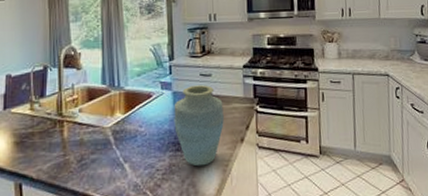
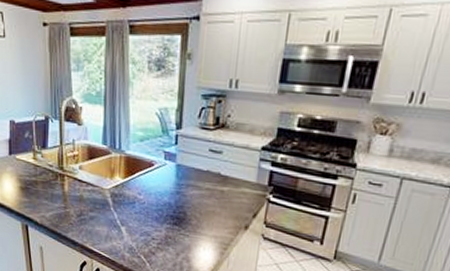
vase: present [174,85,224,167] -> none [174,160,231,245]

